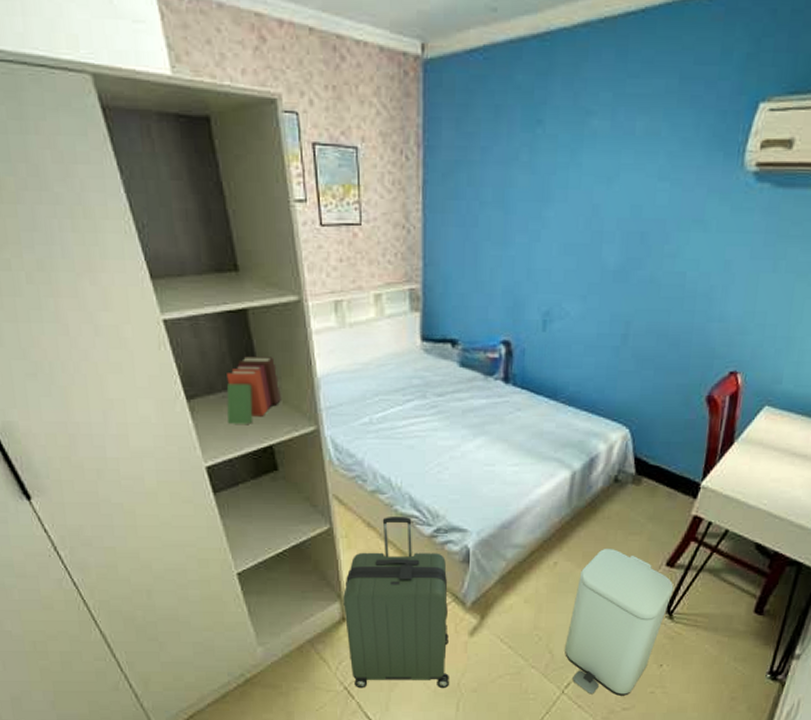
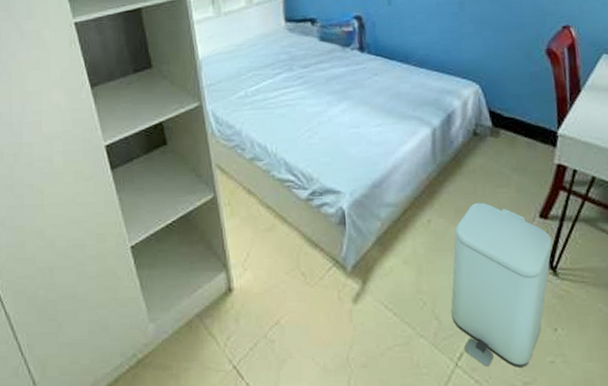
books: present [226,356,281,424] -> none [123,45,169,106]
suitcase: present [343,516,449,689] -> none [228,181,338,367]

